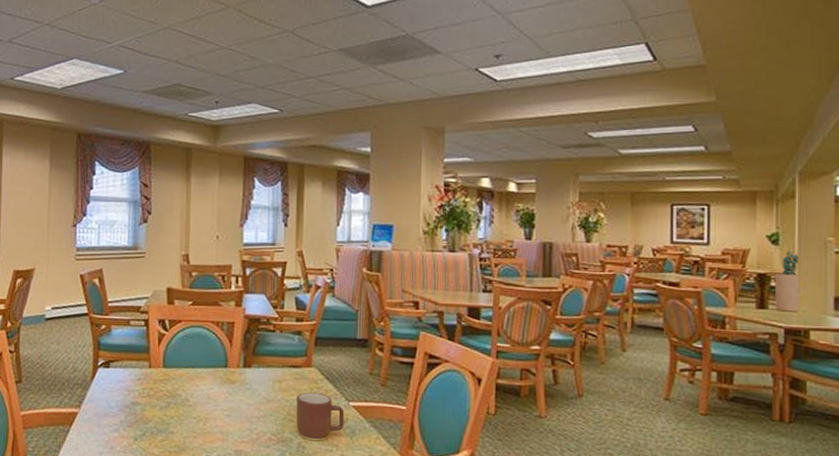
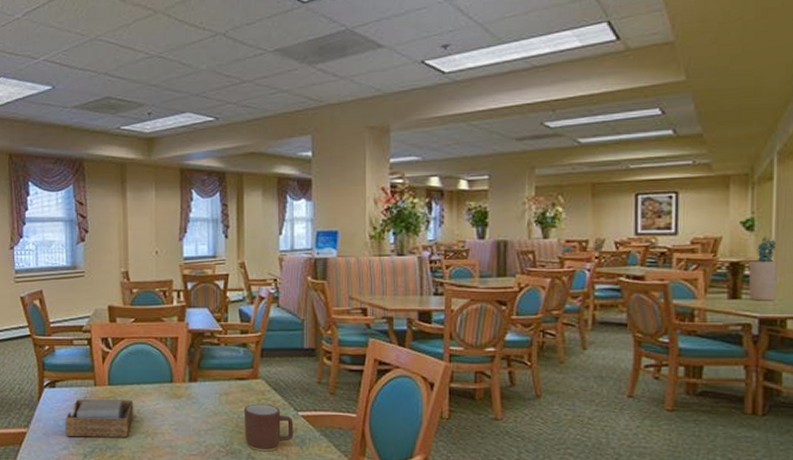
napkin holder: none [117,380,188,423] -> present [65,398,134,438]

